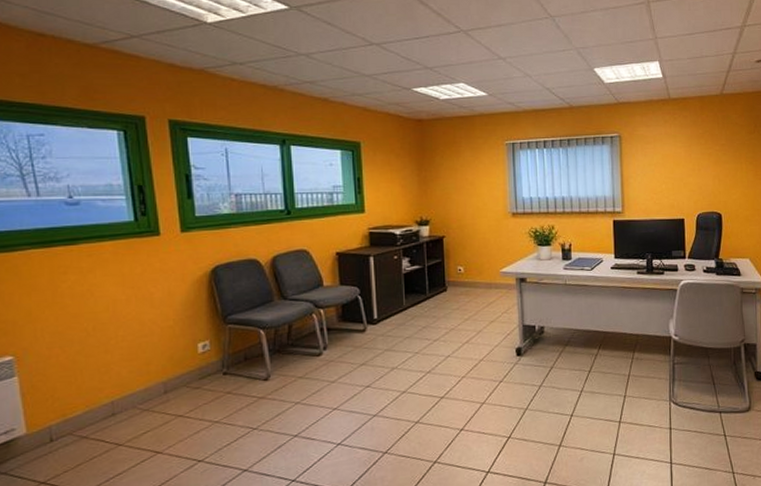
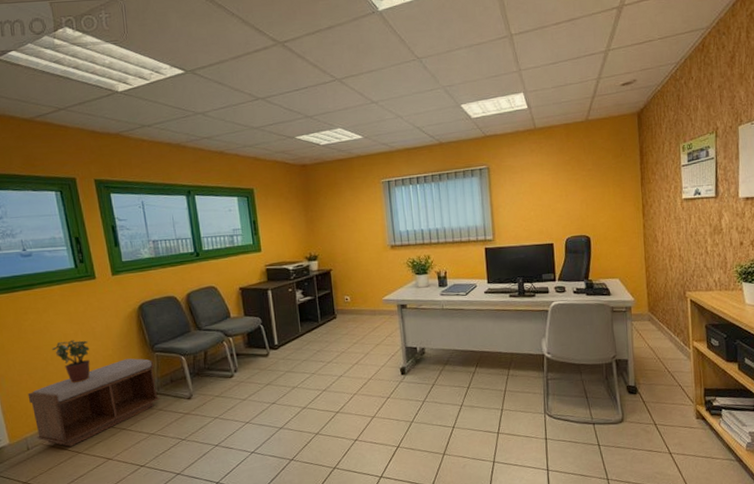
bench: none [57,331,229,437] -> present [27,358,160,447]
potted plant: none [95,307,145,360] -> present [52,340,91,384]

